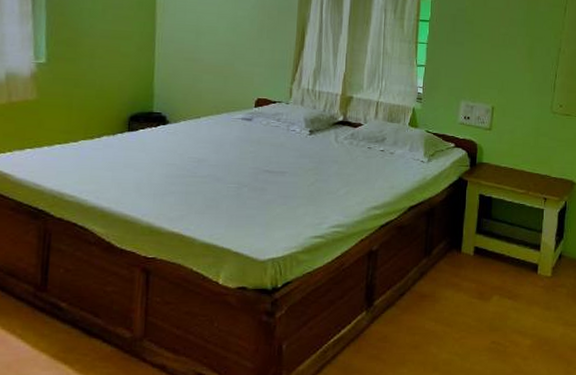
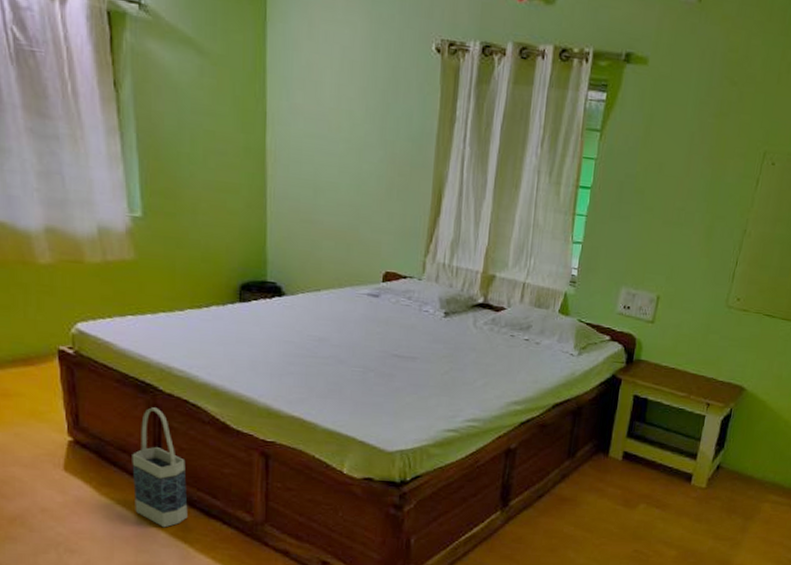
bag: none [19,232,71,350] -> present [132,407,188,528]

